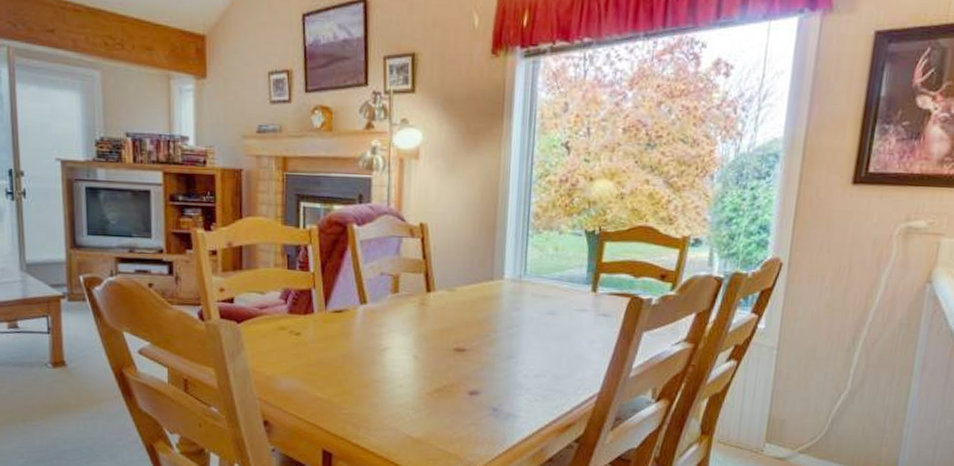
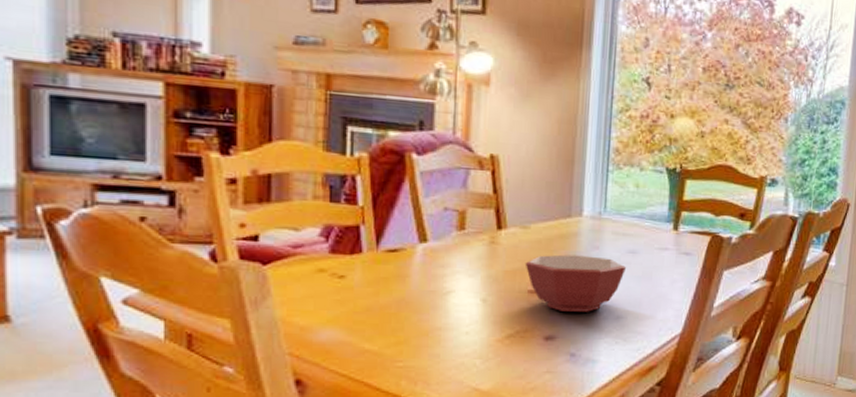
bowl: none [451,315,545,370] -> present [525,254,626,312]

